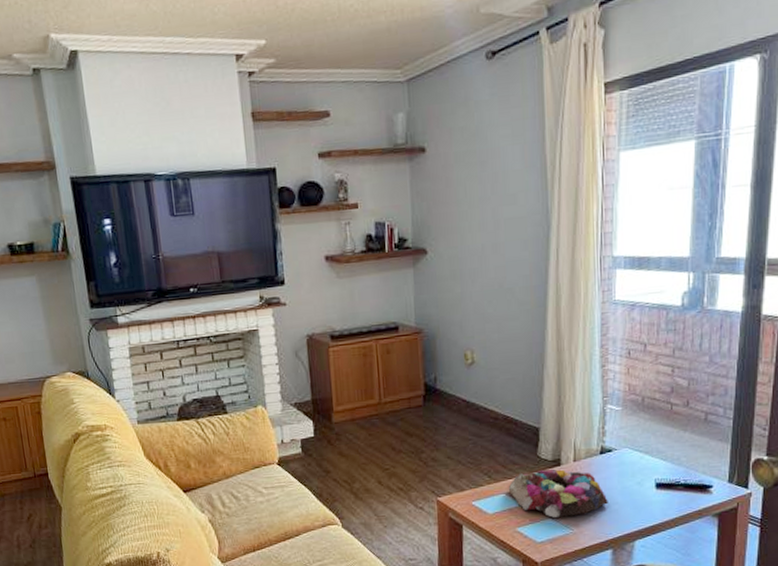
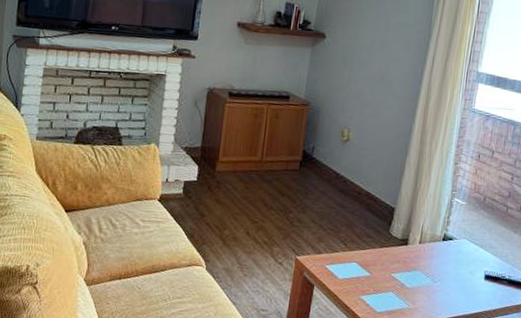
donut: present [508,468,608,518] -> none [359,245,443,293]

